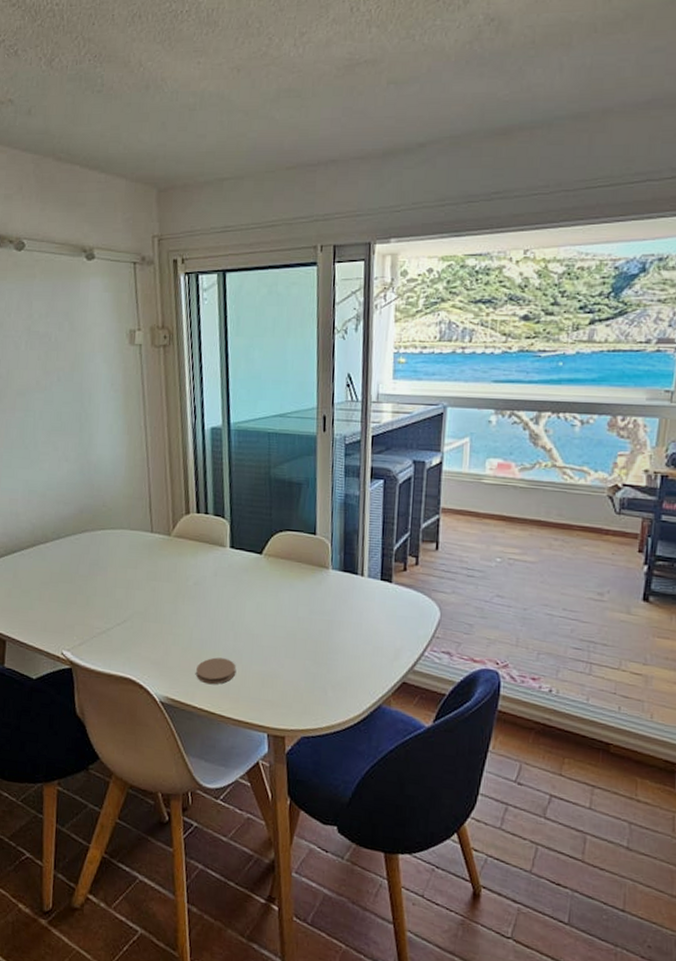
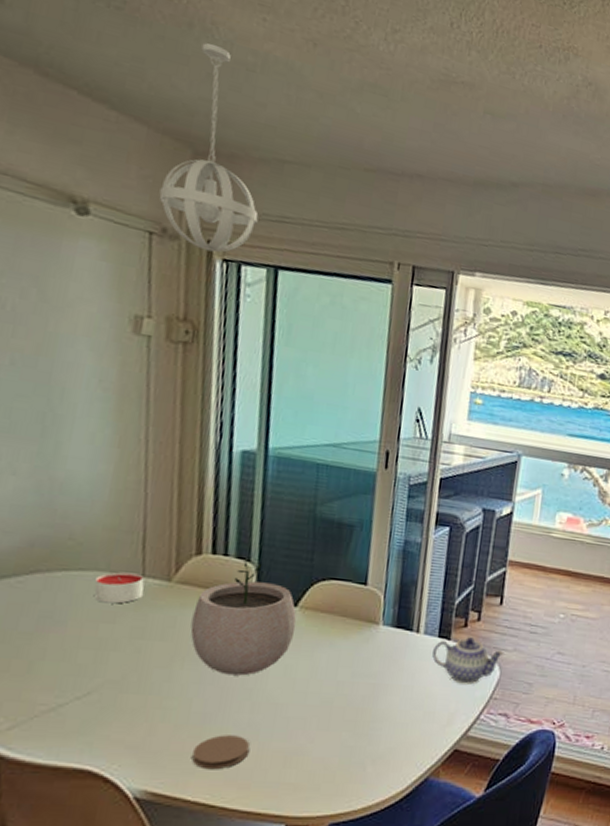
candle: none [122,529,154,554] -> present [94,572,145,604]
pendant light: none [137,97,208,269] -> present [159,43,259,253]
plant pot: none [187,516,263,611] -> present [190,559,297,676]
teapot: none [377,580,443,624] -> present [432,637,504,685]

